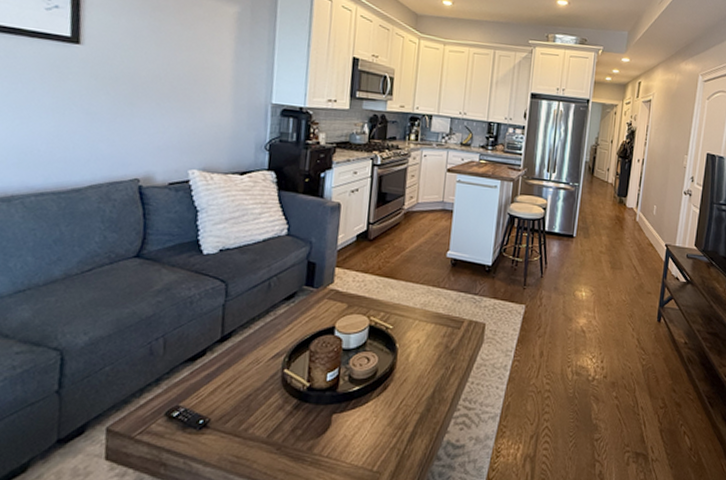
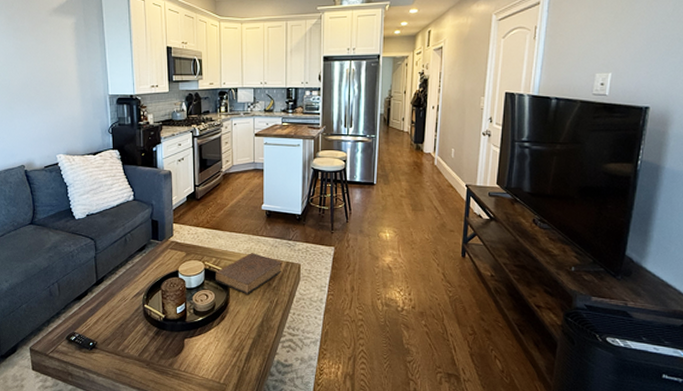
book: none [380,308,464,360] -> present [214,253,281,295]

